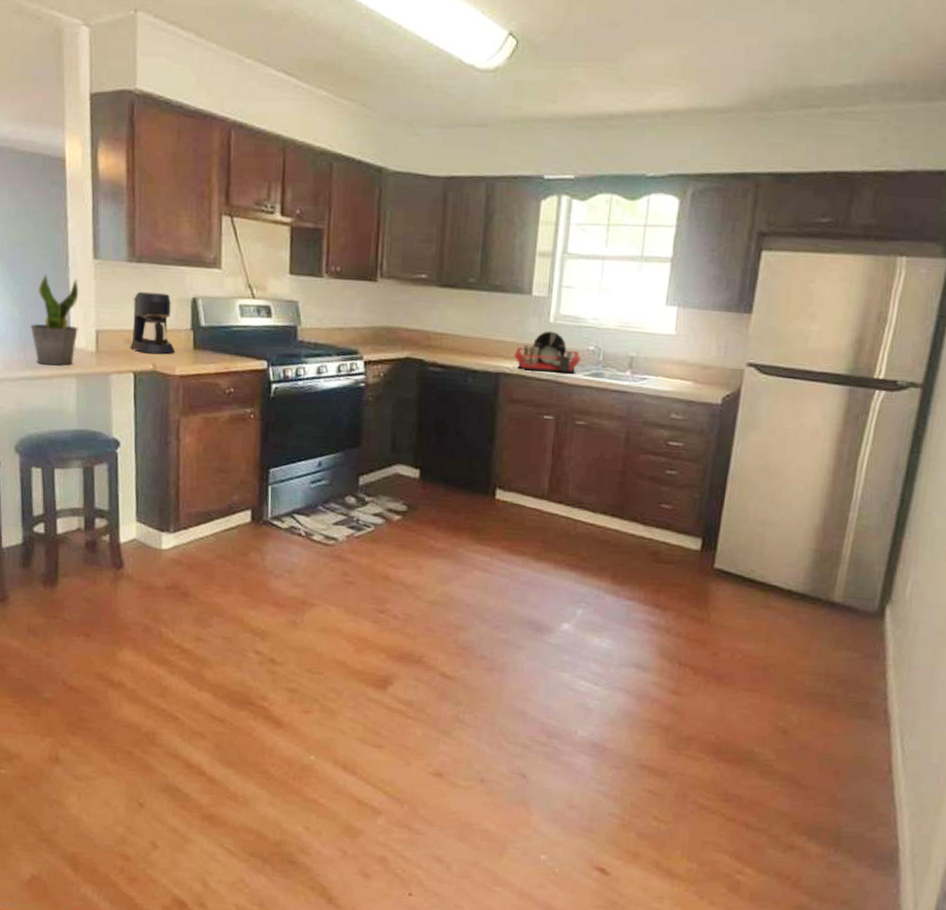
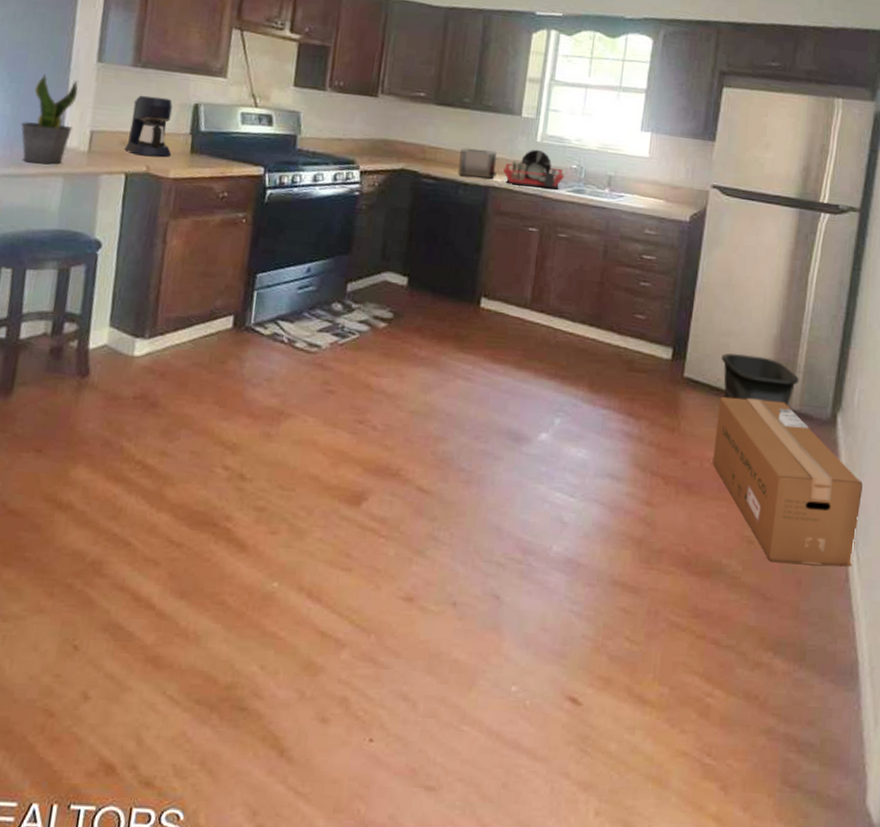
toaster: none [466,332,509,366] -> present [458,147,498,180]
box: none [745,589,912,759] -> present [712,397,863,567]
waste bin: none [756,544,843,598] -> present [721,353,799,406]

